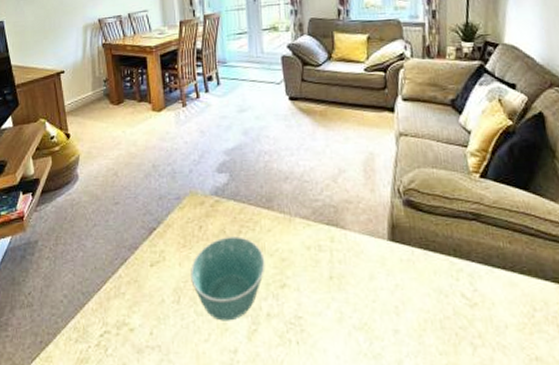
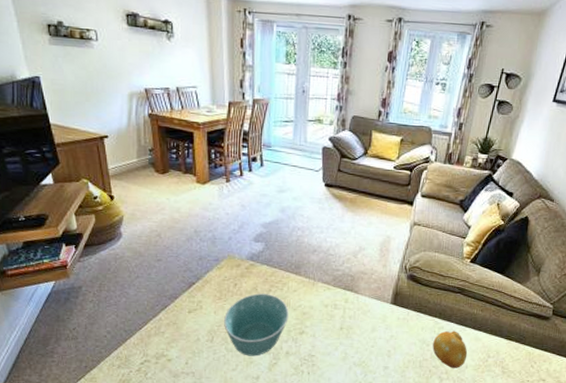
fruit: none [452,273,504,329] -> present [432,331,468,368]

